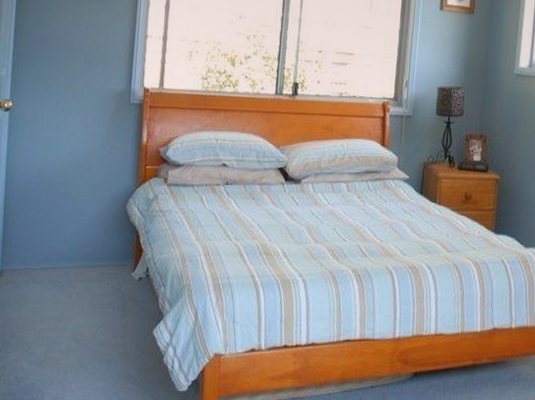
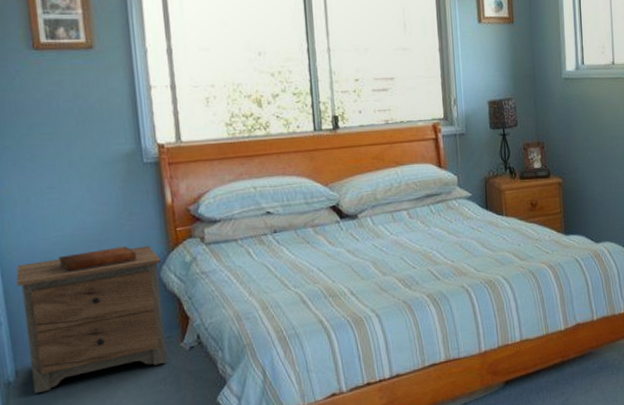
nightstand: none [11,177,130,294] -> present [16,246,168,393]
bible: none [50,175,111,191] -> present [59,246,137,272]

